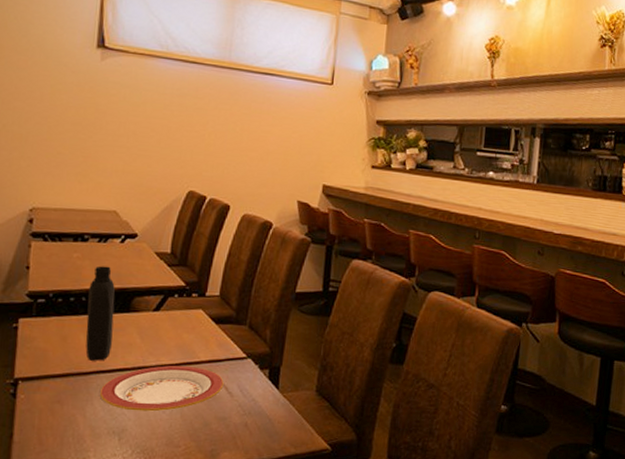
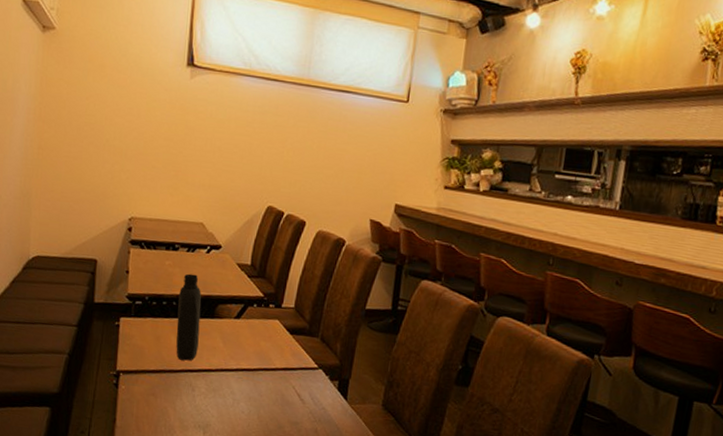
plate: present [99,365,224,412] -> none [187,369,297,411]

